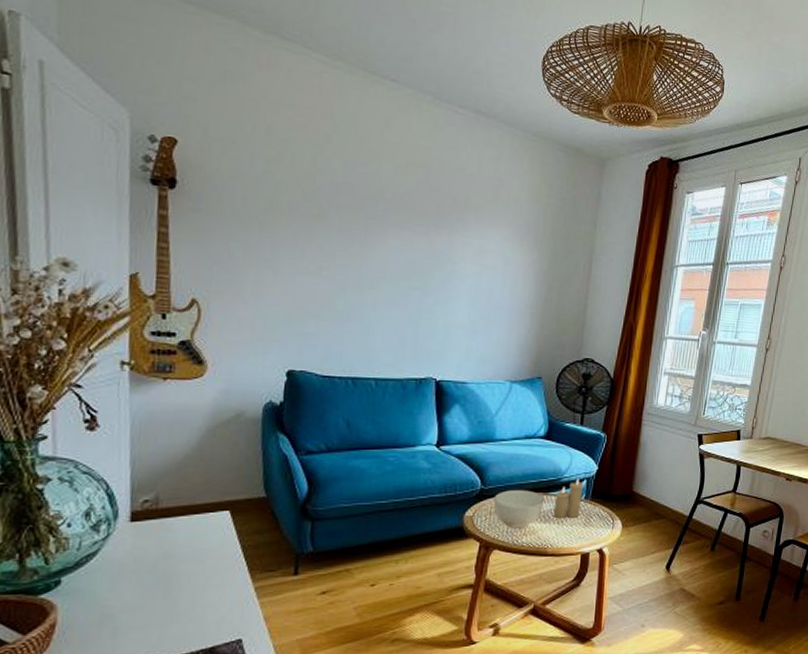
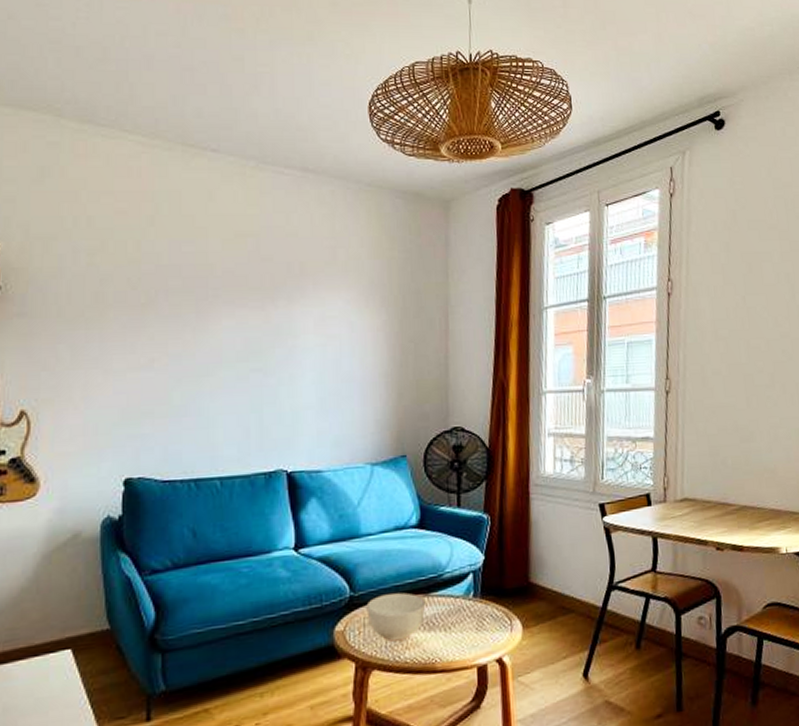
candle: present [553,478,584,519] -> none [437,572,471,625]

